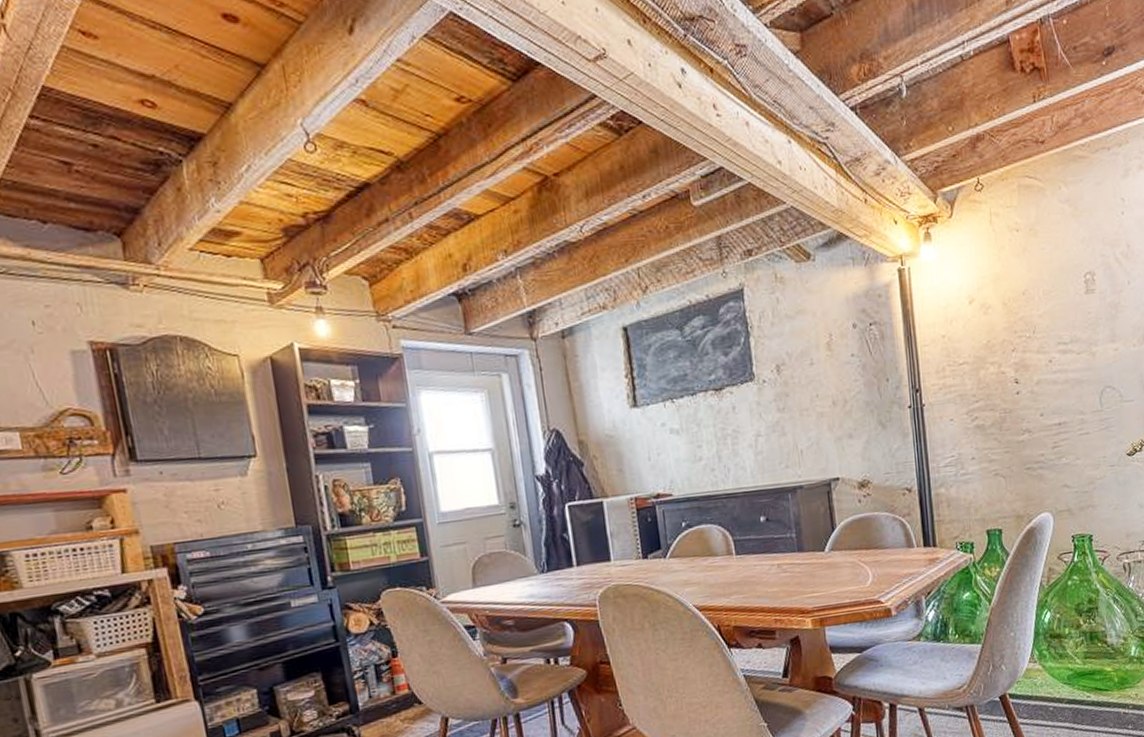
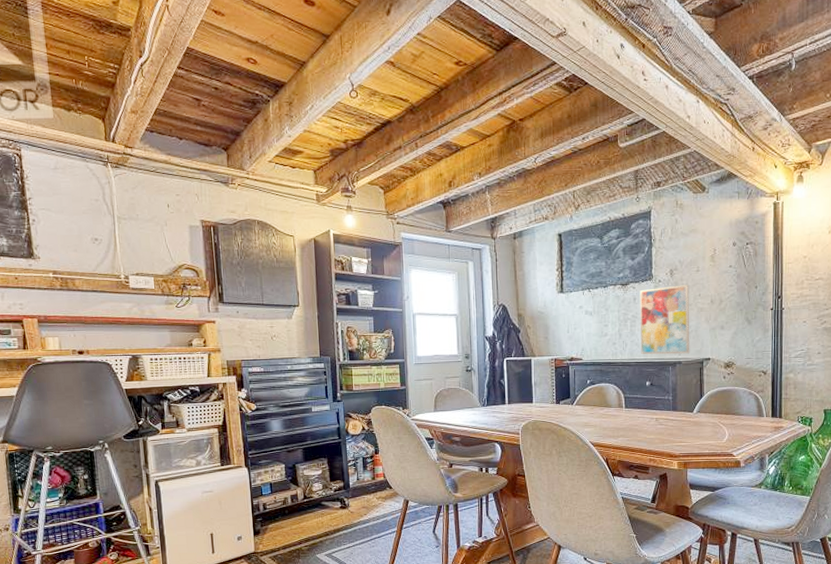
wall art: none [739,383,813,482] -> present [639,285,690,355]

